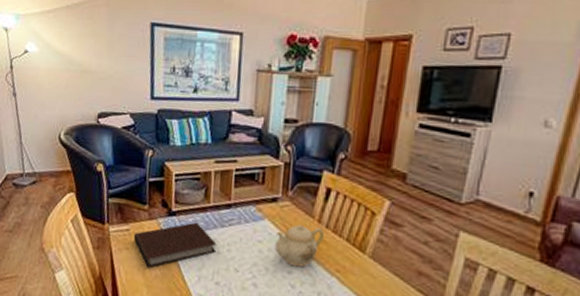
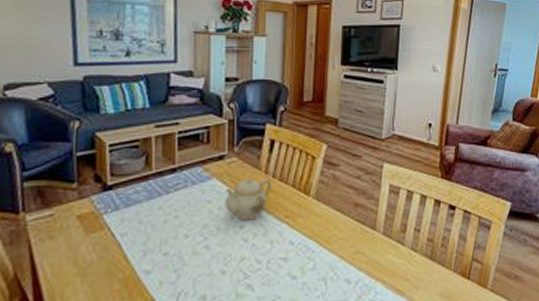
notebook: present [133,222,217,268] -> none [59,193,163,255]

